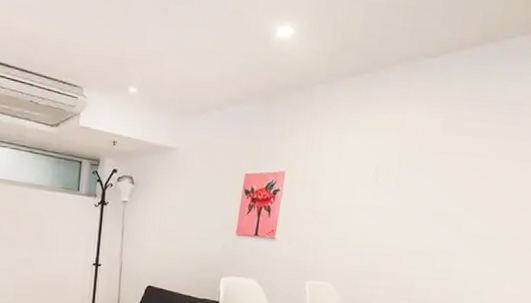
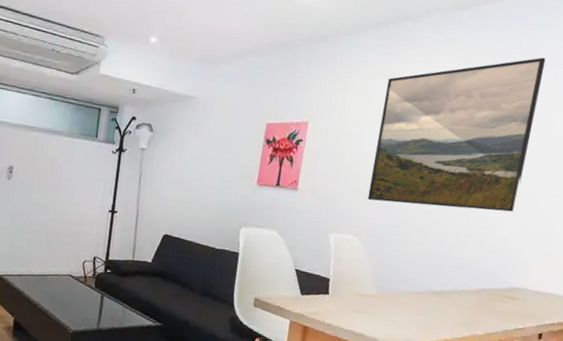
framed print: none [341,104,510,256] -> present [367,57,546,212]

